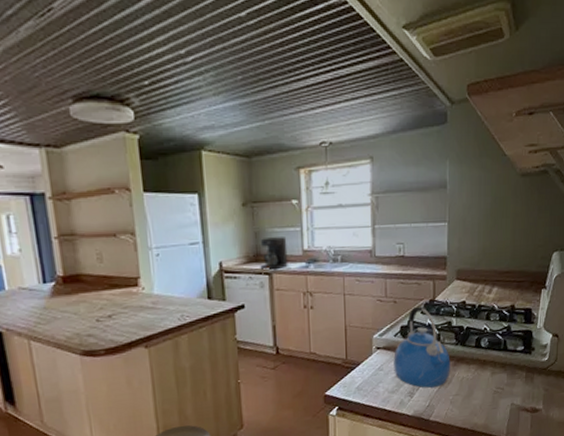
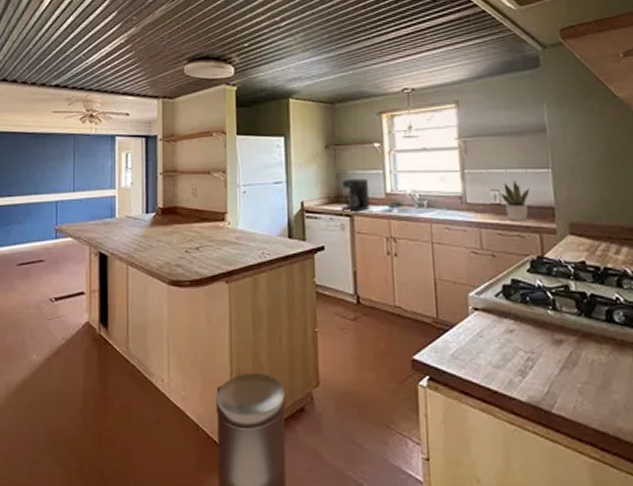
kettle: present [393,306,451,388] -> none [496,264,575,368]
potted plant: none [405,233,429,272] -> present [501,180,530,222]

